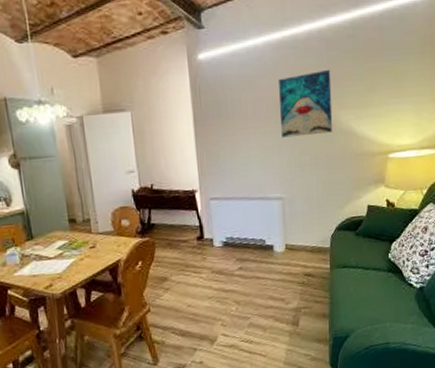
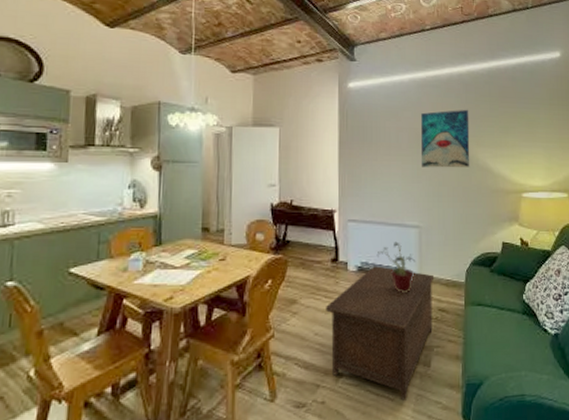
cabinet: none [196,239,300,356] -> present [326,266,435,401]
potted plant: none [241,215,281,262] -> present [376,241,416,292]

